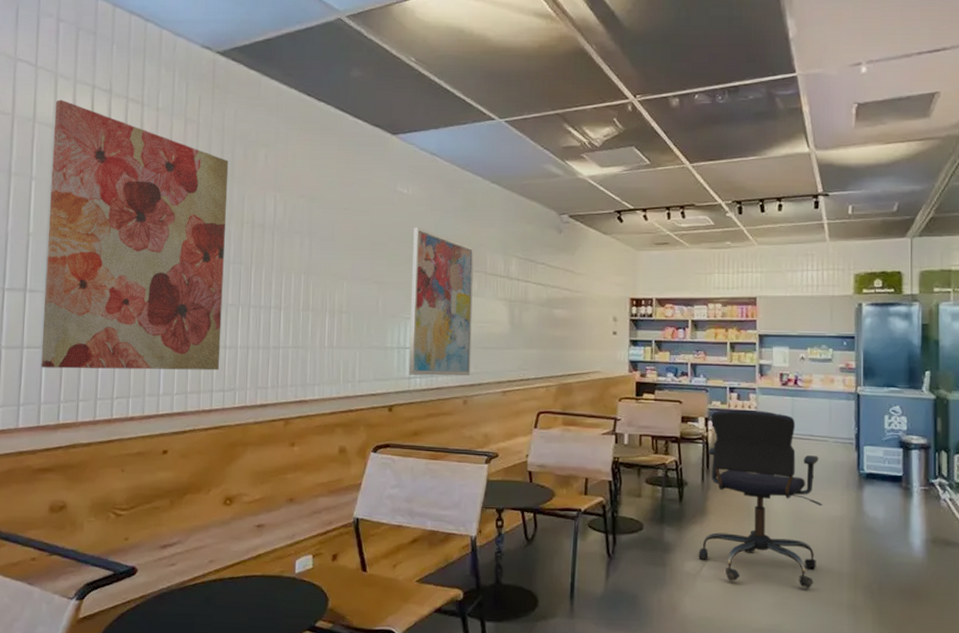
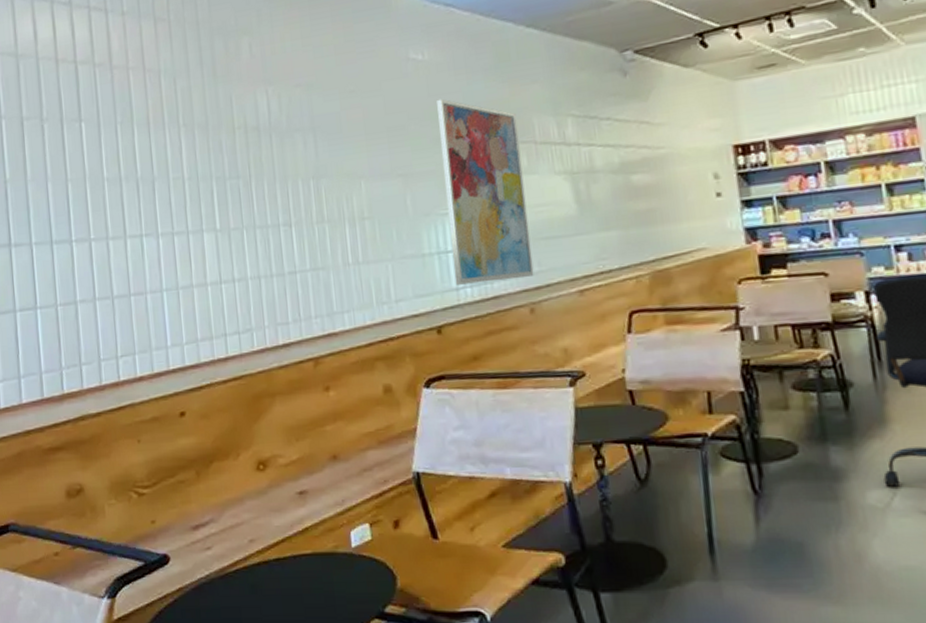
wall art: present [41,99,229,371] -> none [15,22,231,332]

